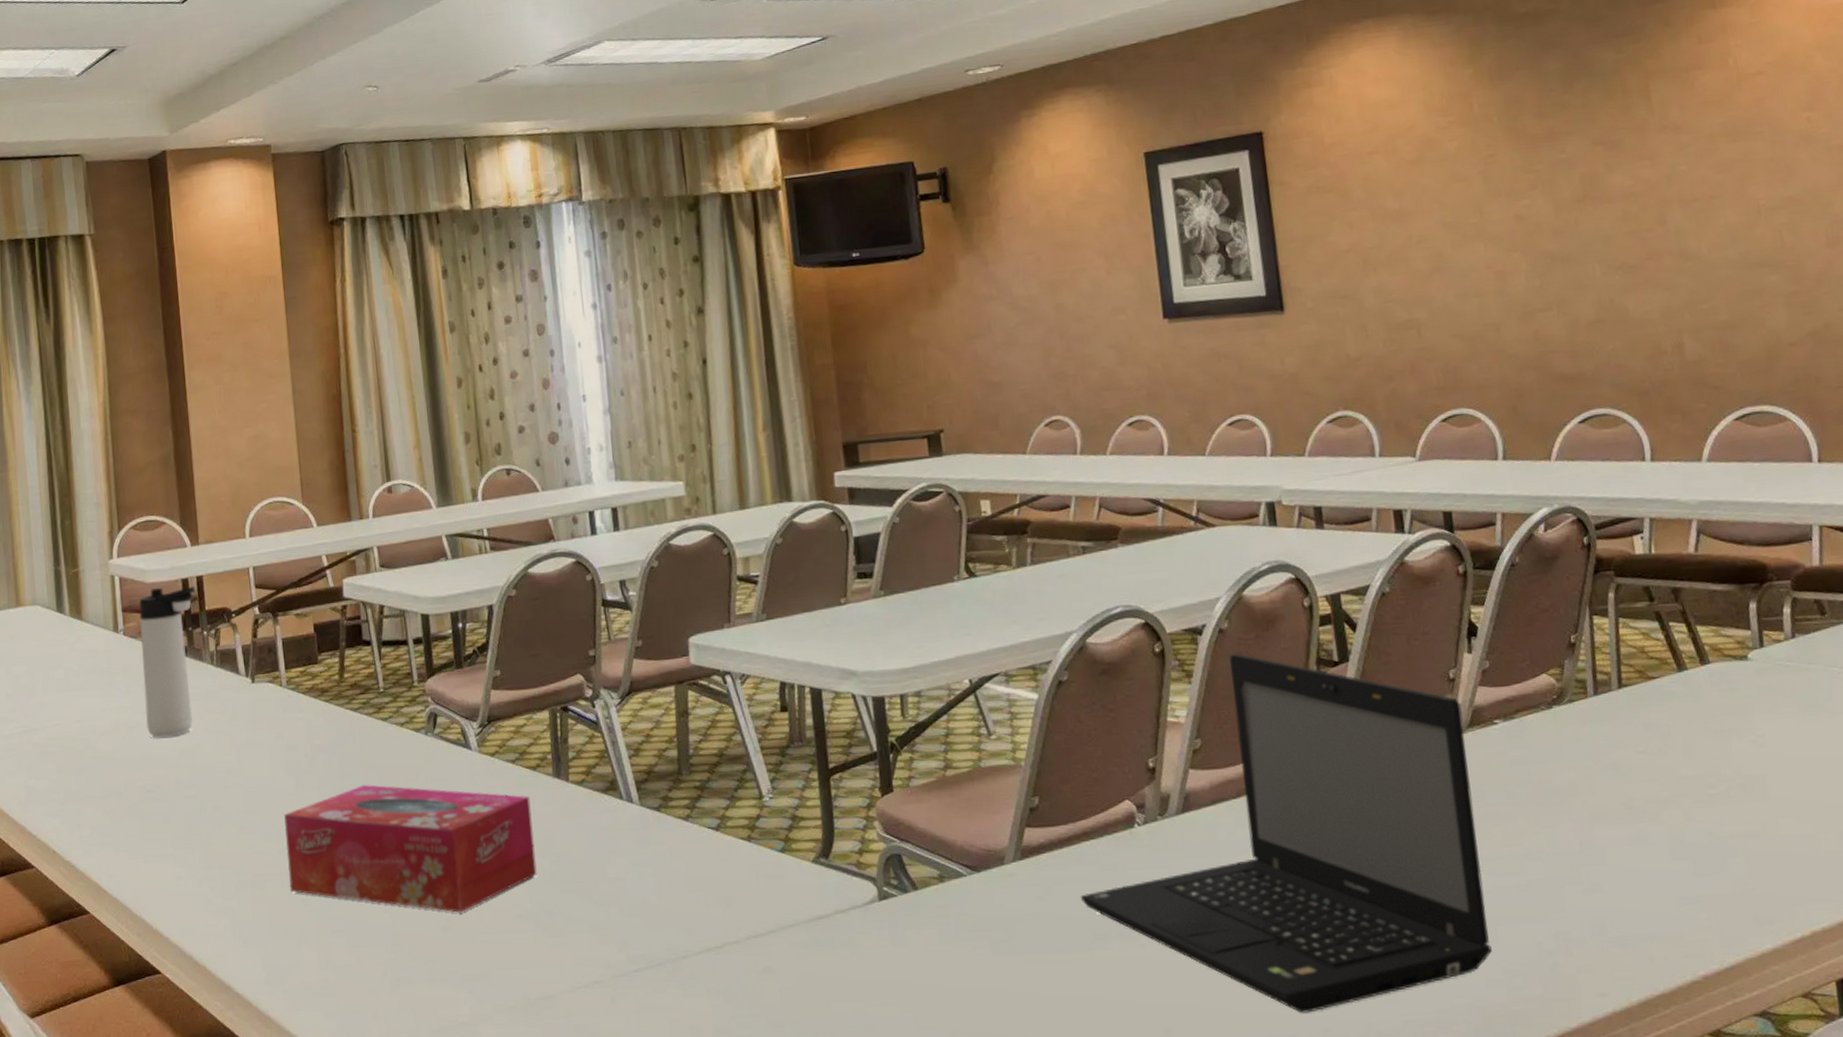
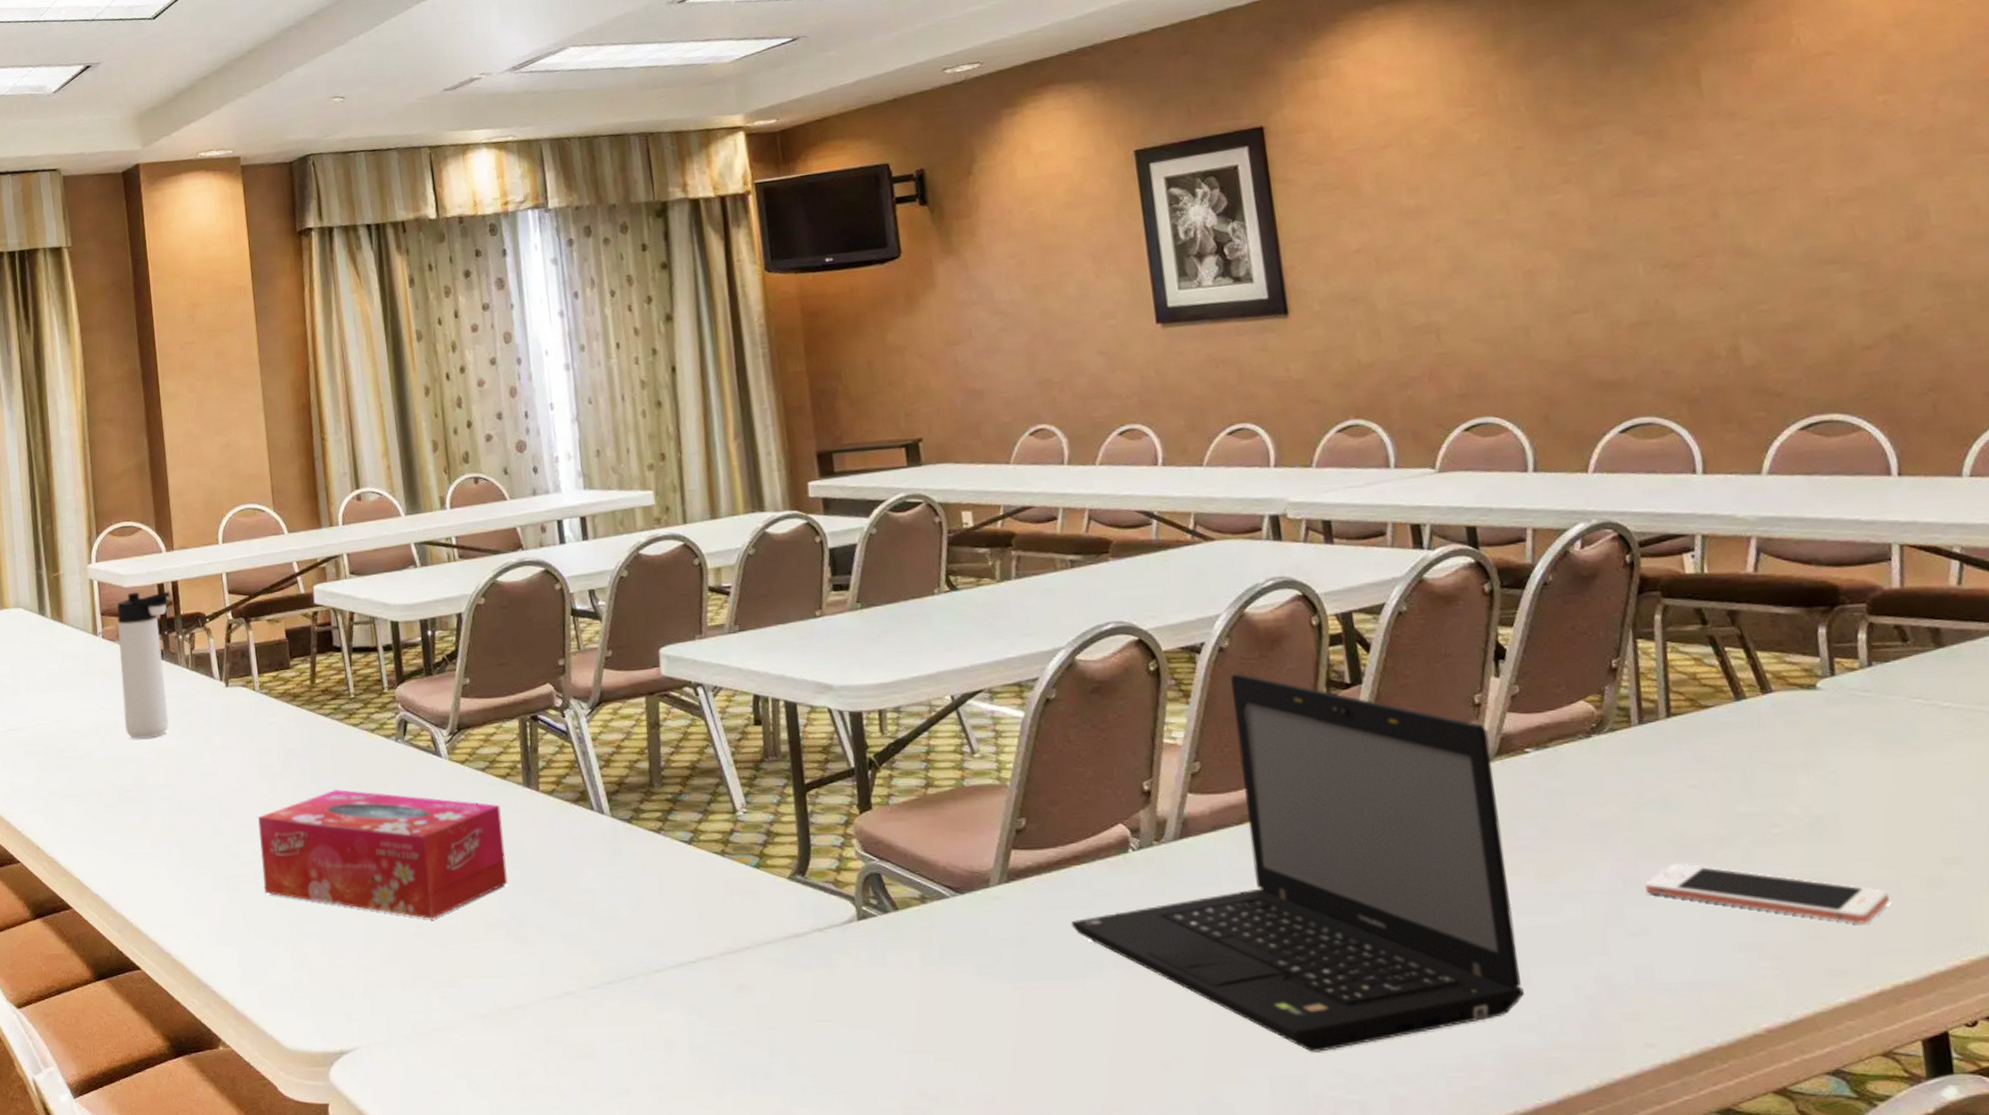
cell phone: none [1598,824,1809,876] -> present [1644,863,1889,924]

